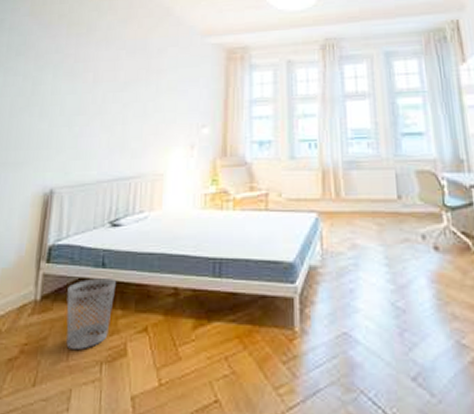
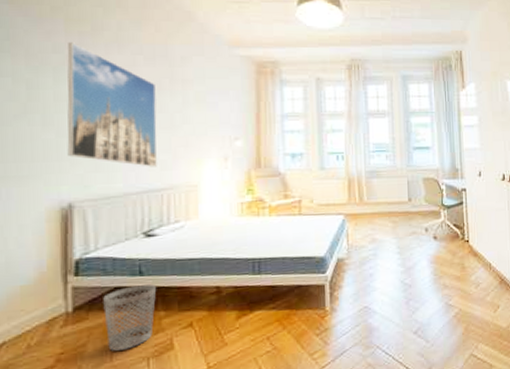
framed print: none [55,43,134,155] -> present [67,42,157,167]

